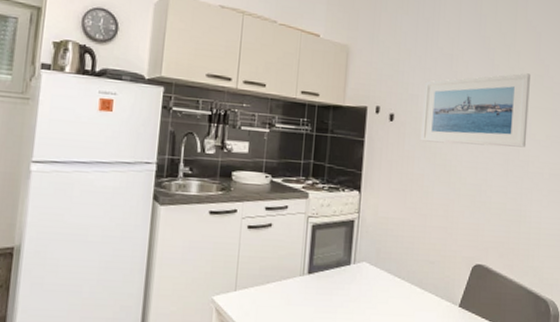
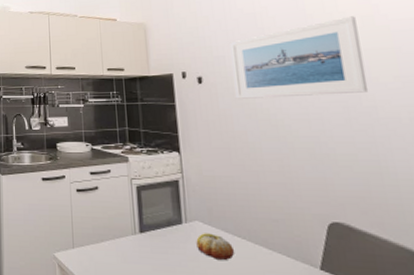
fruit: none [360,274,393,300] -> present [196,233,235,260]

